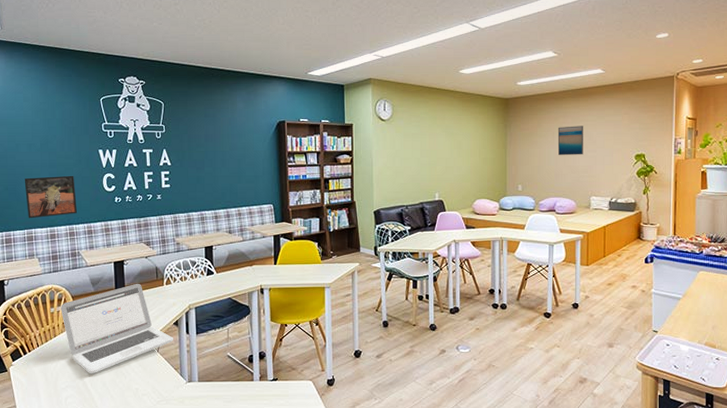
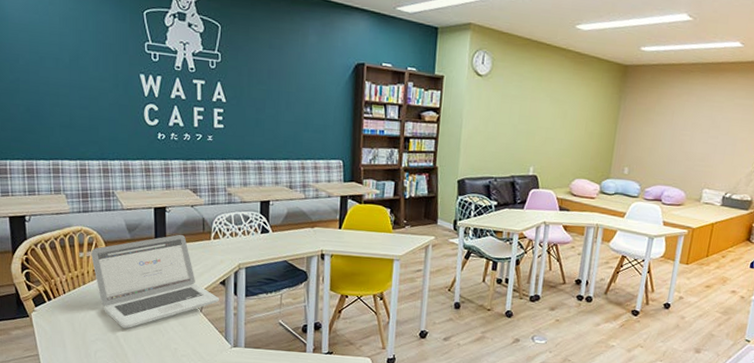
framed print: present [24,175,77,219] -> none [49,99,112,148]
wall art: present [557,126,584,155] -> none [675,105,709,141]

